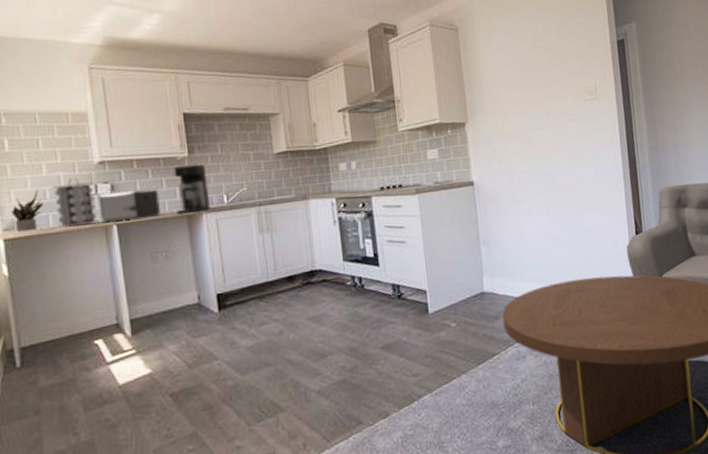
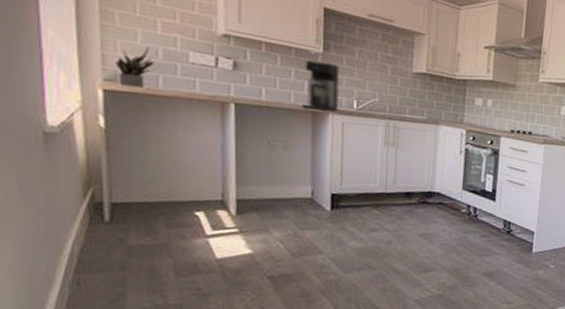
spice rack: present [52,177,100,227] -> none [167,43,216,97]
toaster: present [98,189,160,224] -> none [217,67,286,105]

